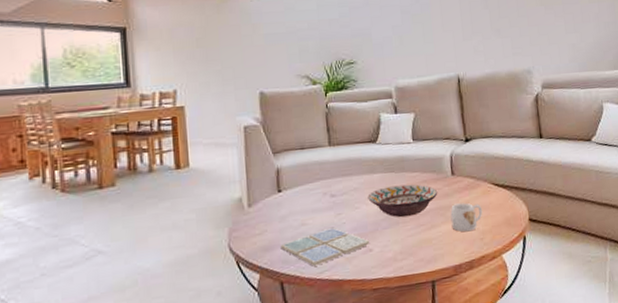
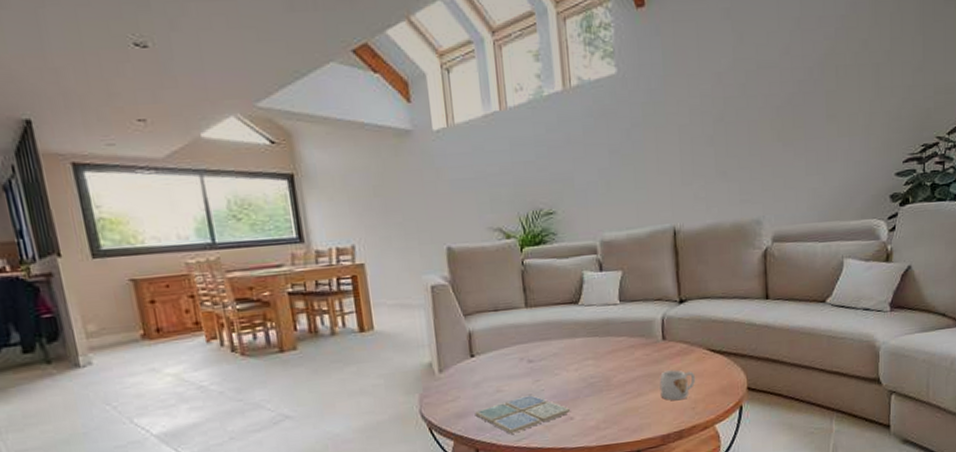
decorative bowl: present [368,184,438,218] -> none [568,349,647,385]

